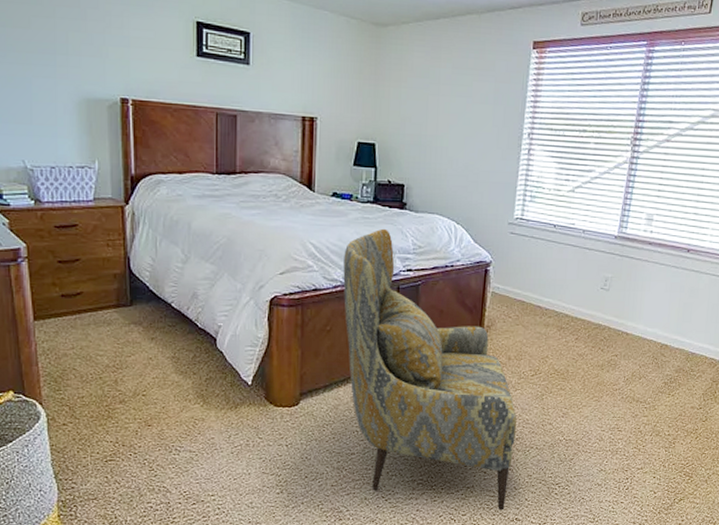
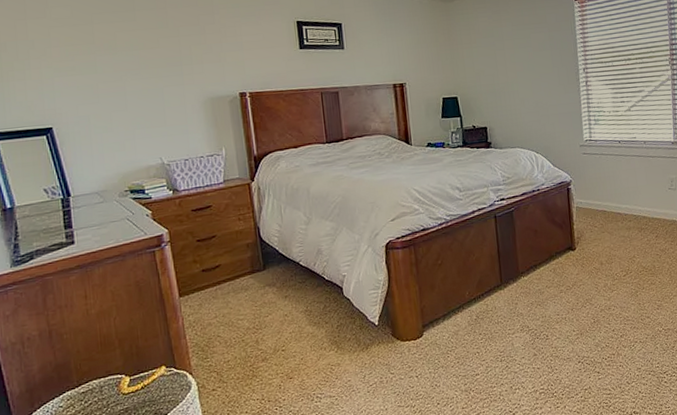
armchair: present [343,228,517,511] -> none [444,167,622,407]

